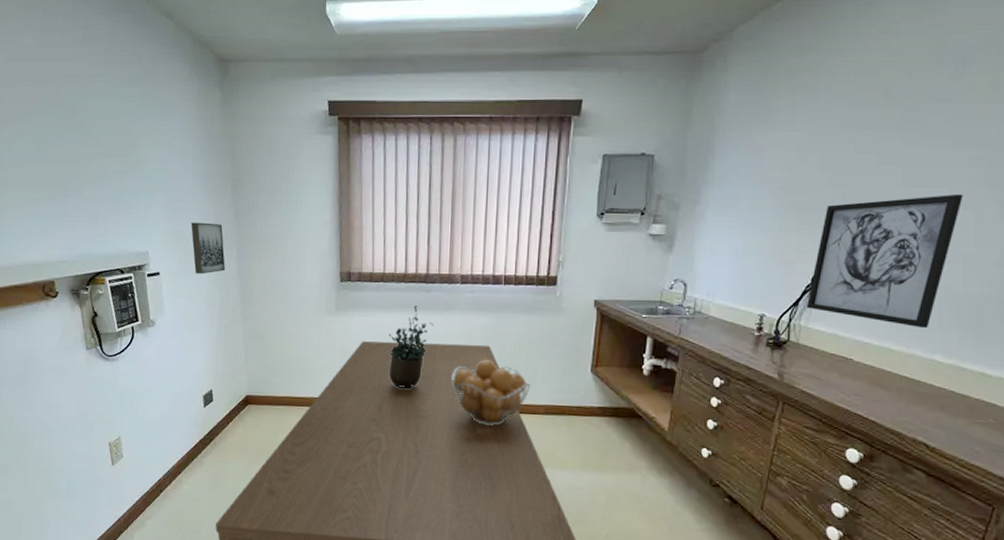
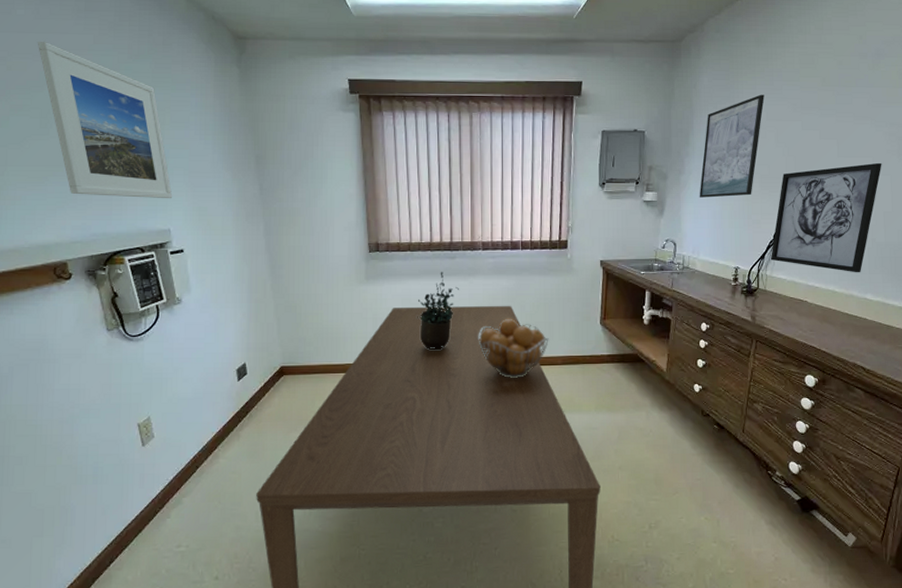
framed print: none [40,68,153,222] -> present [38,41,173,199]
wall art: present [190,222,225,274] -> none [214,198,252,250]
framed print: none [718,112,807,233] -> present [699,94,765,198]

